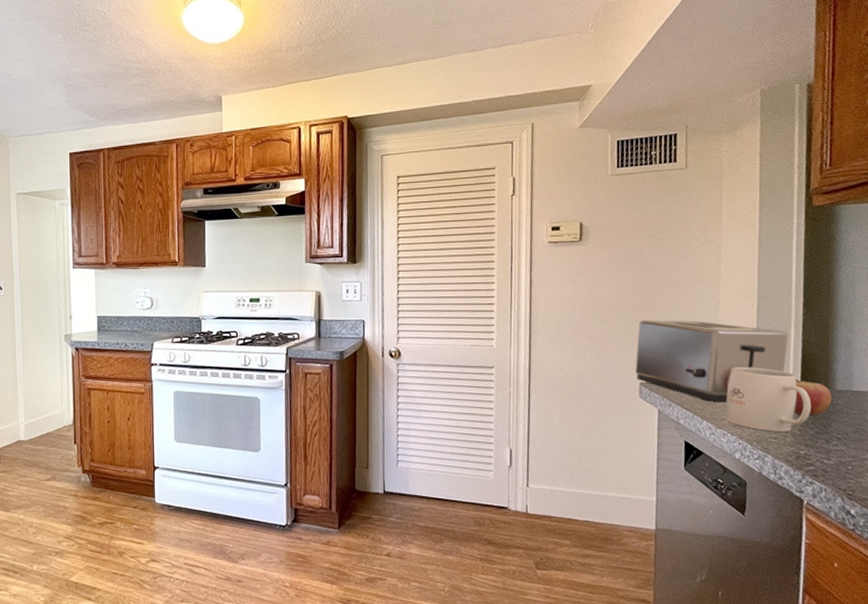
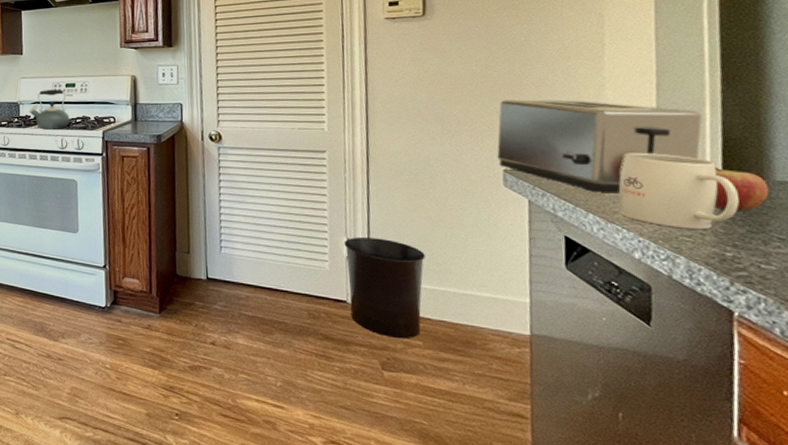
kettle: none [212,304,253,347] -> present [29,89,70,131]
waste bin: none [507,447,575,539] -> present [344,238,425,338]

